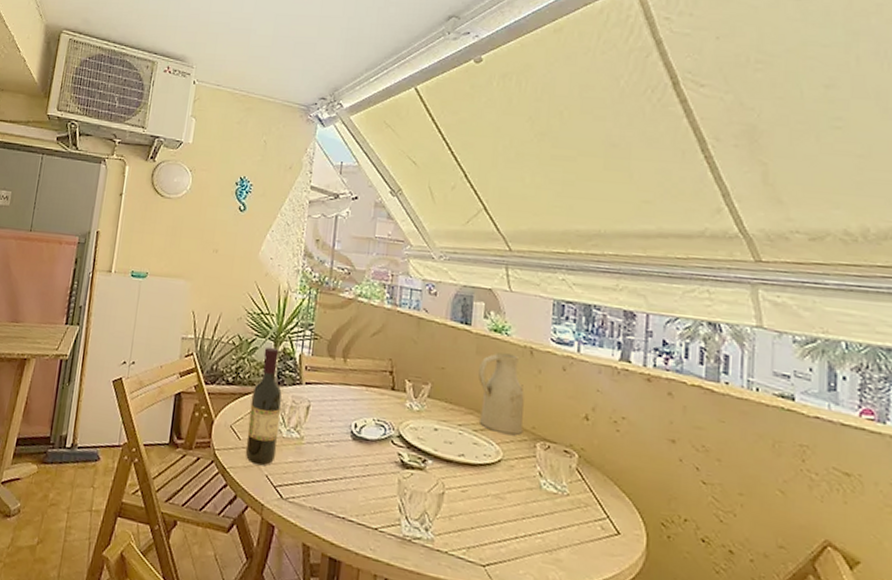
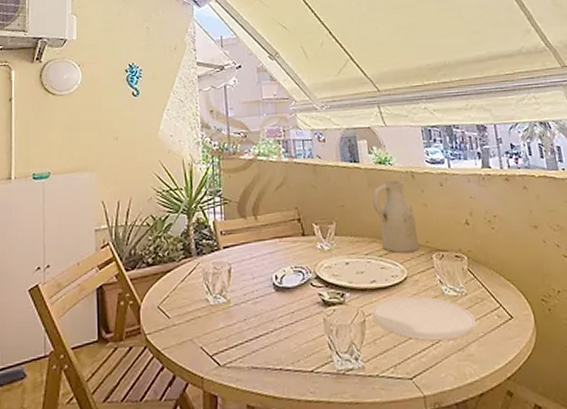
wine bottle: present [245,347,282,466] -> none [174,220,207,340]
plate: none [452,476,574,540] -> present [371,295,477,342]

